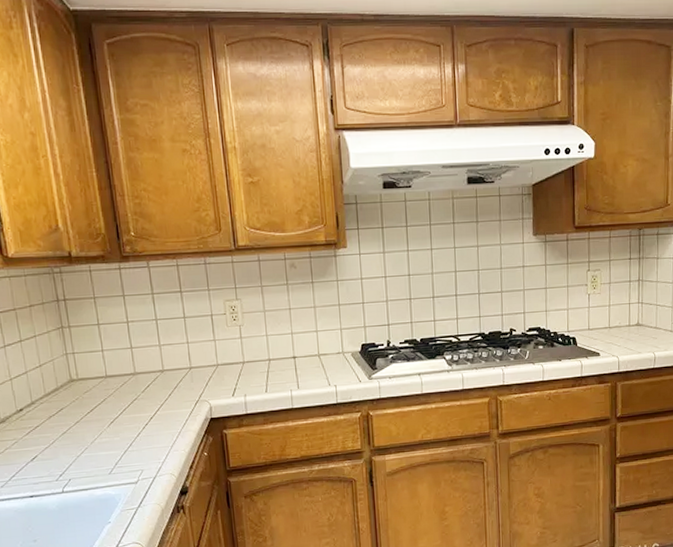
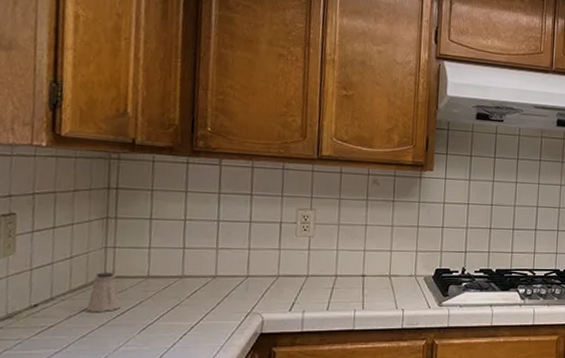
saltshaker: none [61,376,90,411] -> present [86,272,121,312]

